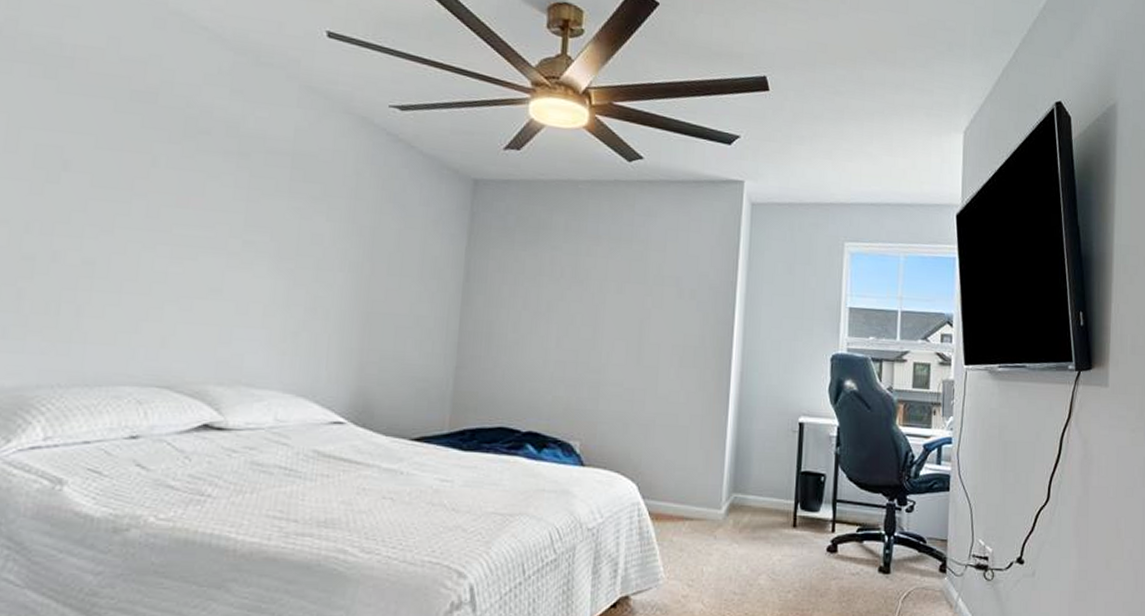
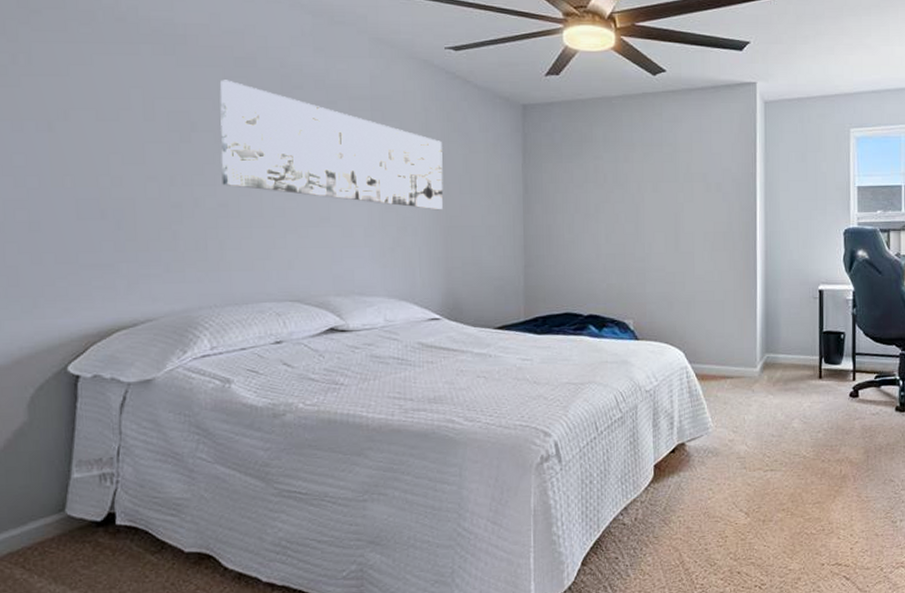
wall art: none [91,114,373,293] -> present [220,80,443,210]

